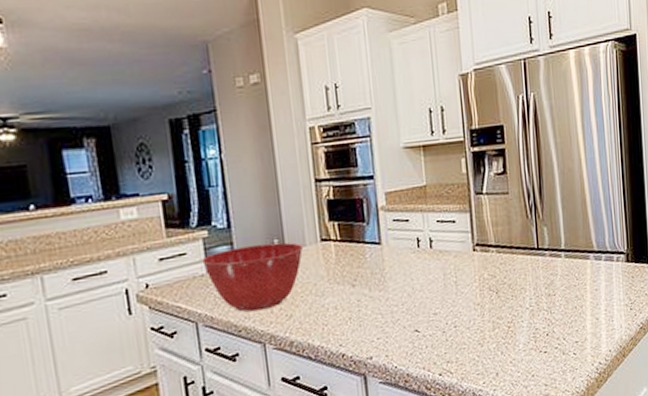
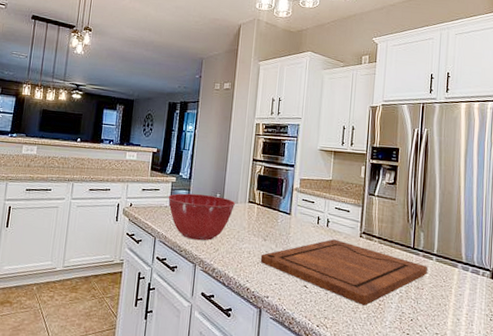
cutting board: none [351,261,557,334] -> present [260,239,427,306]

